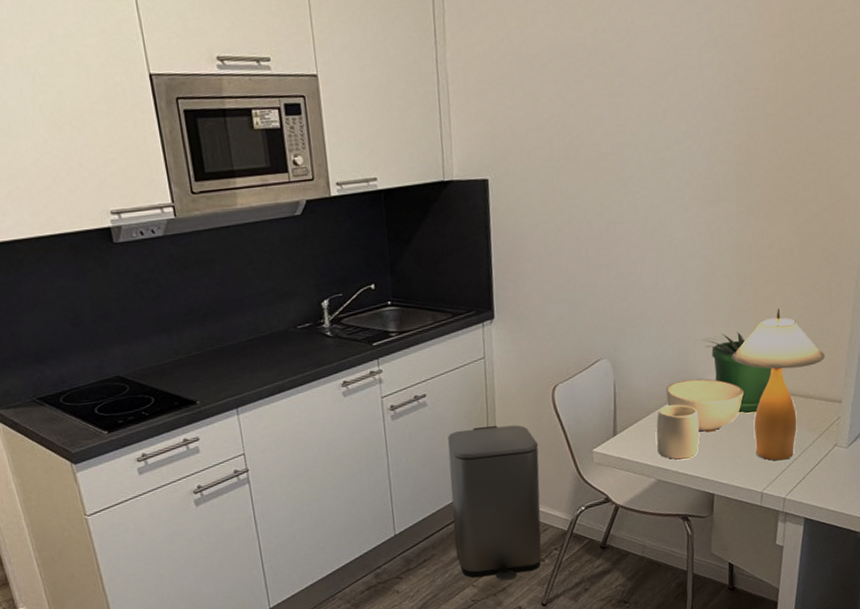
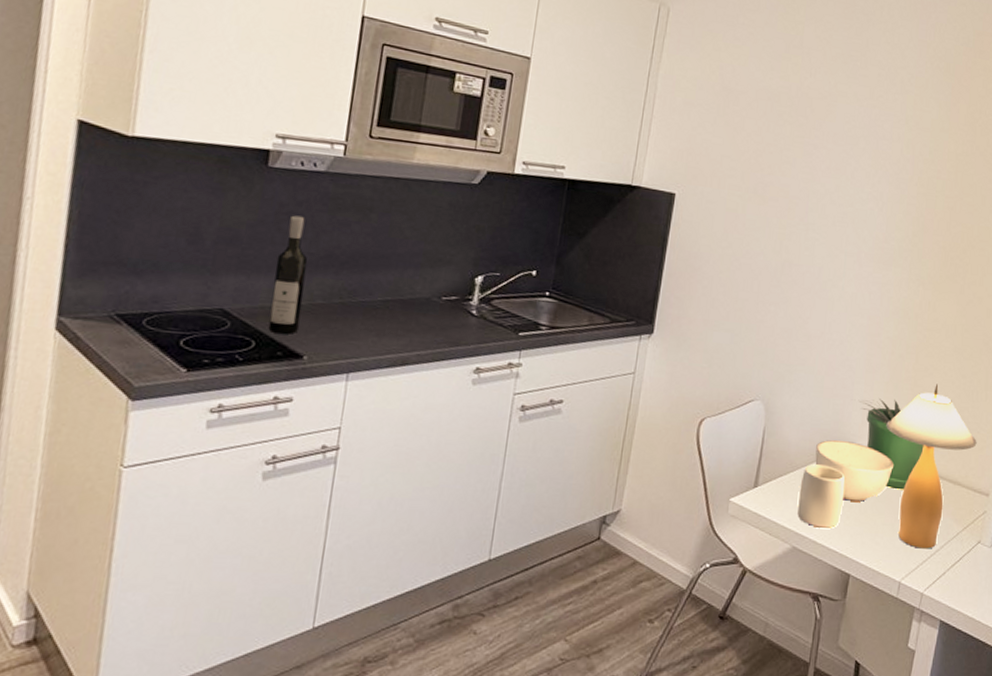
bottle: none [147,281,185,387] -> present [268,215,308,334]
pedal bin: present [447,425,542,582] -> none [555,448,673,641]

